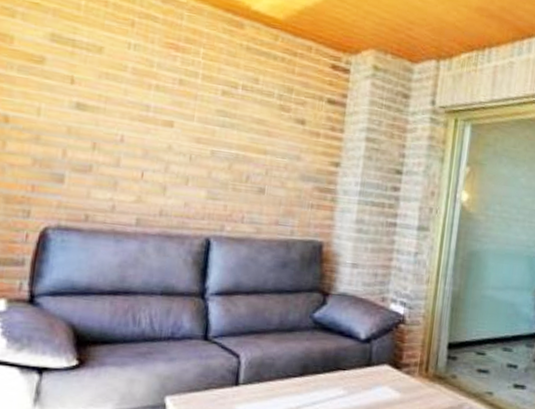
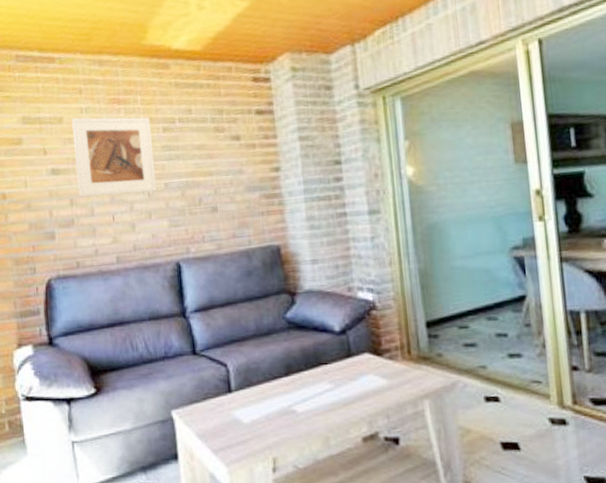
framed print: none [105,51,209,157] -> present [71,117,157,197]

